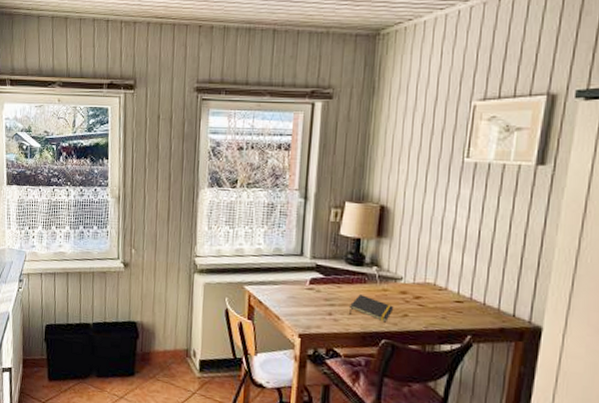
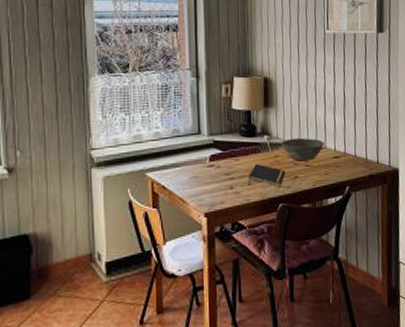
bowl: none [392,273,447,301] -> present [281,137,325,162]

